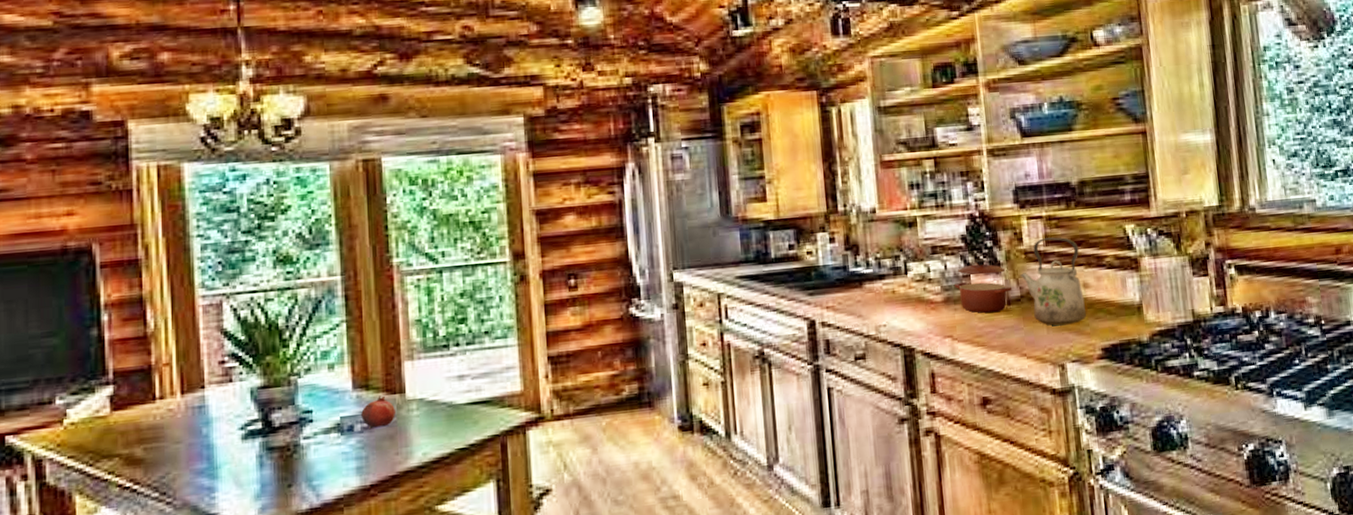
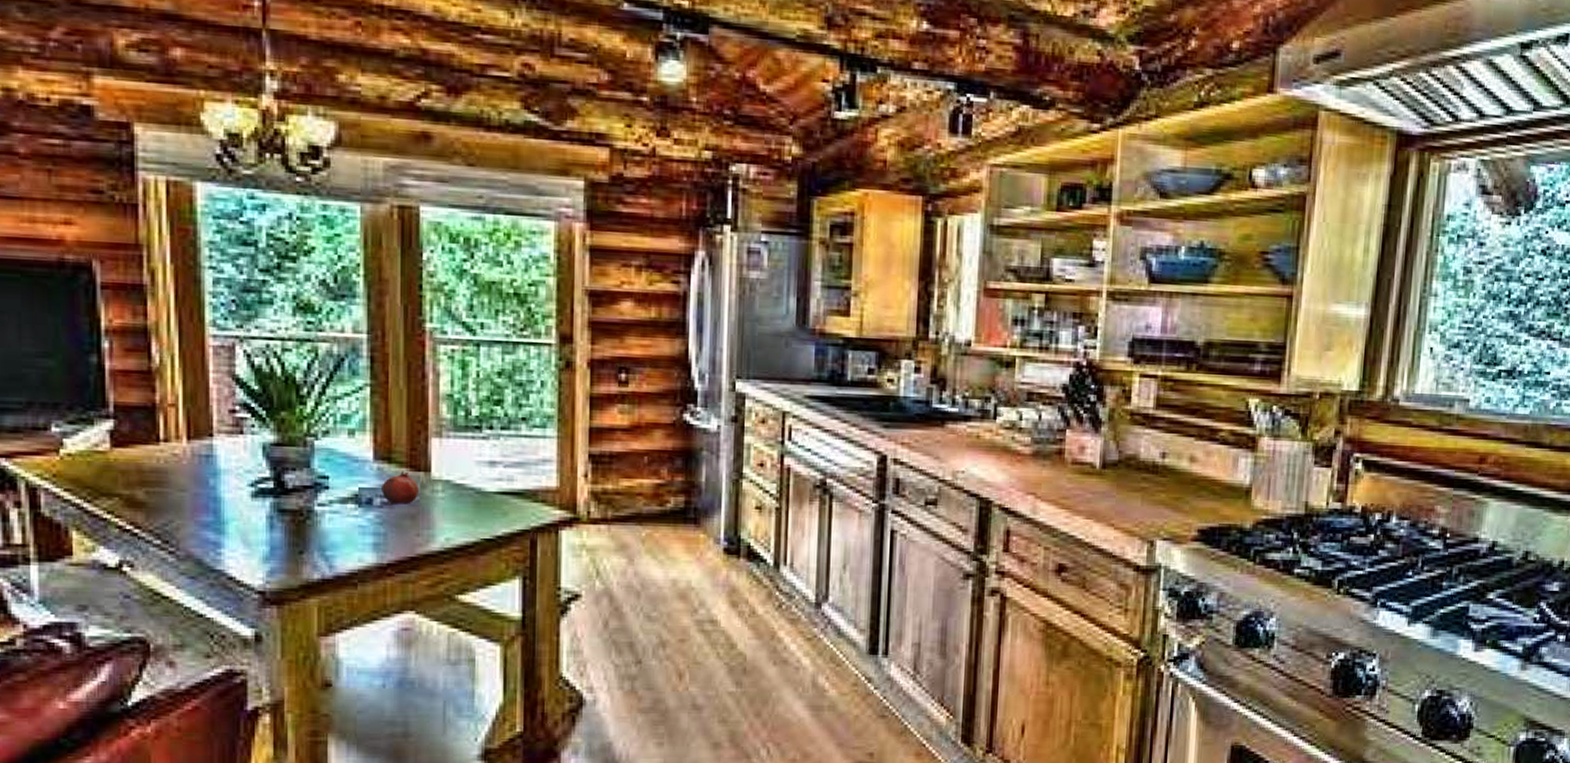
saucepan: present [954,259,1013,313] -> none [1047,413,1111,475]
kettle: present [1019,237,1086,326] -> none [1121,400,1192,500]

